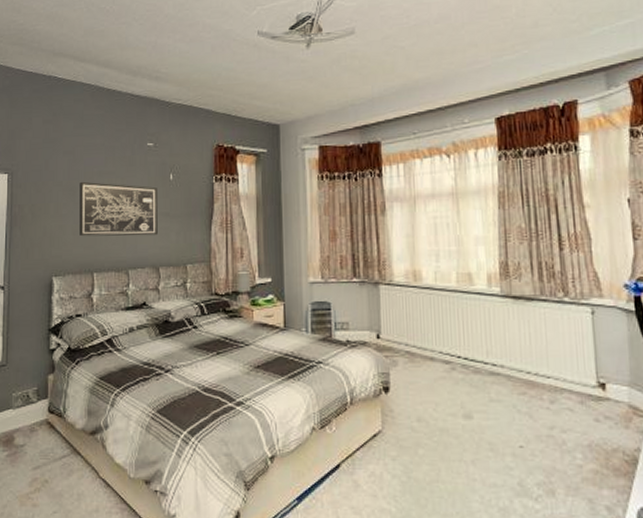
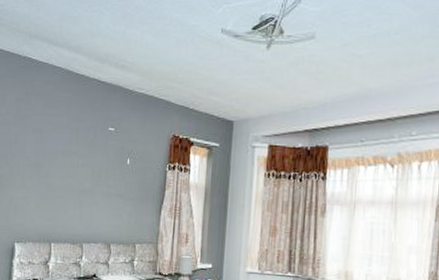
wall art: present [79,181,158,237] -> none [41,158,115,215]

